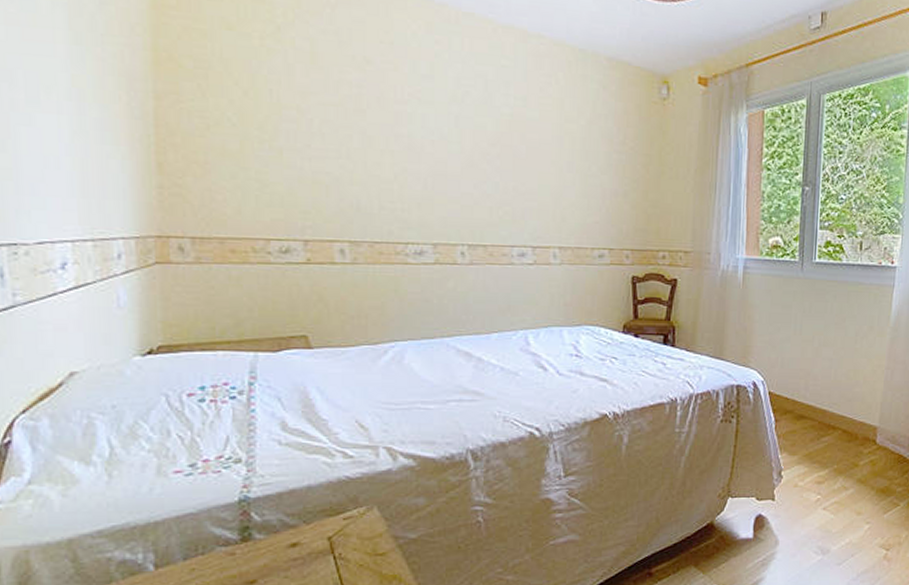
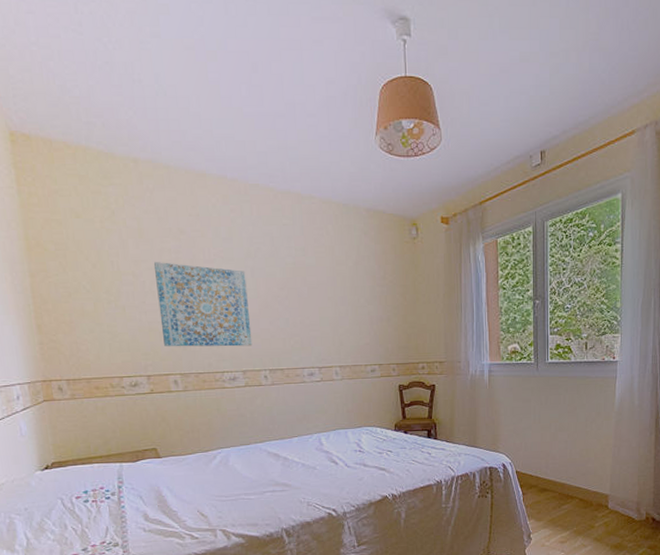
wall art: none [326,96,449,213] -> present [153,262,253,347]

